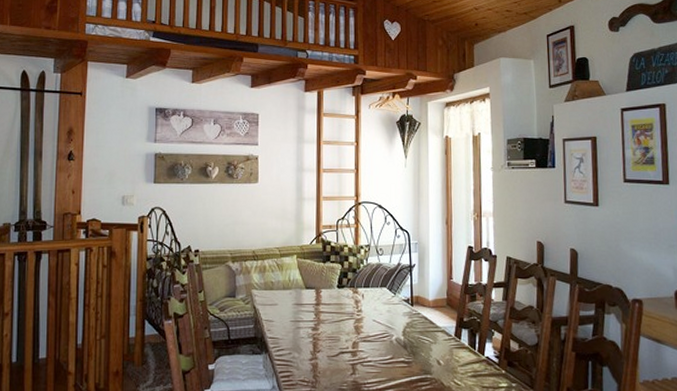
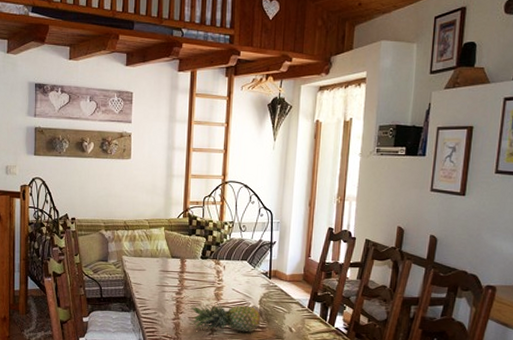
fruit: none [327,338,406,370] -> present [189,303,261,332]

